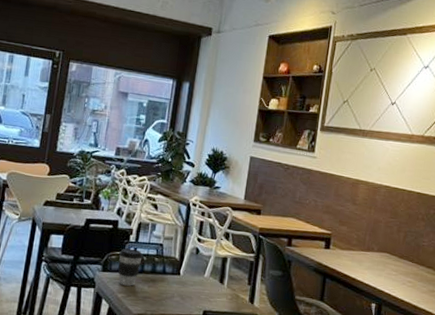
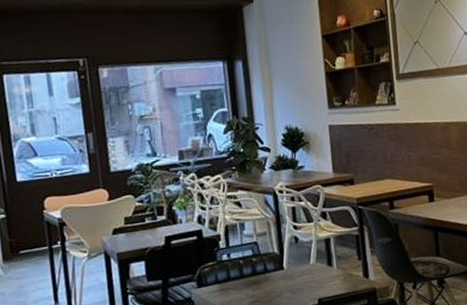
coffee cup: present [118,248,143,286] -> none [211,254,239,297]

